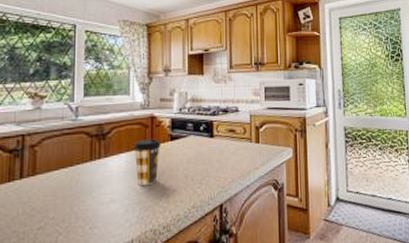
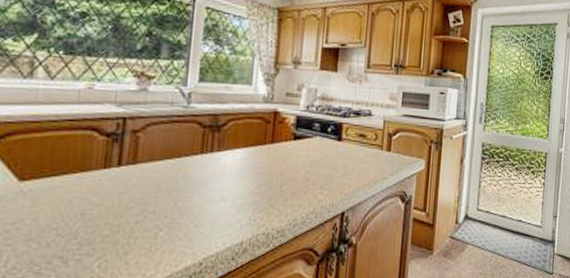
coffee cup: present [134,138,161,186] -> none [251,135,282,186]

